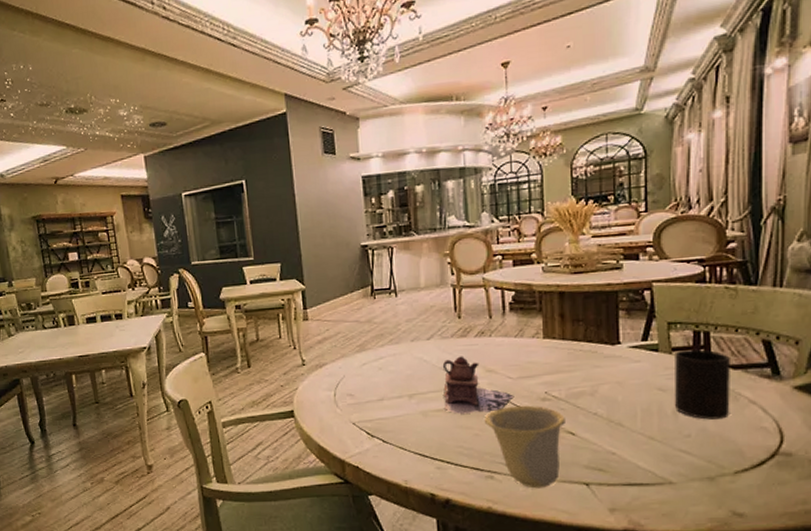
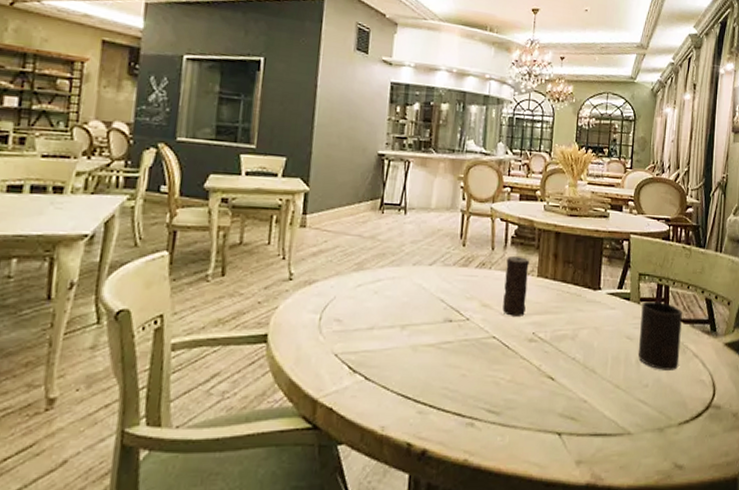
teapot: present [442,356,514,414] -> none [436,286,505,351]
cup: present [485,405,565,489] -> none [473,345,548,438]
candle: none [507,320,534,378] -> present [502,255,529,316]

